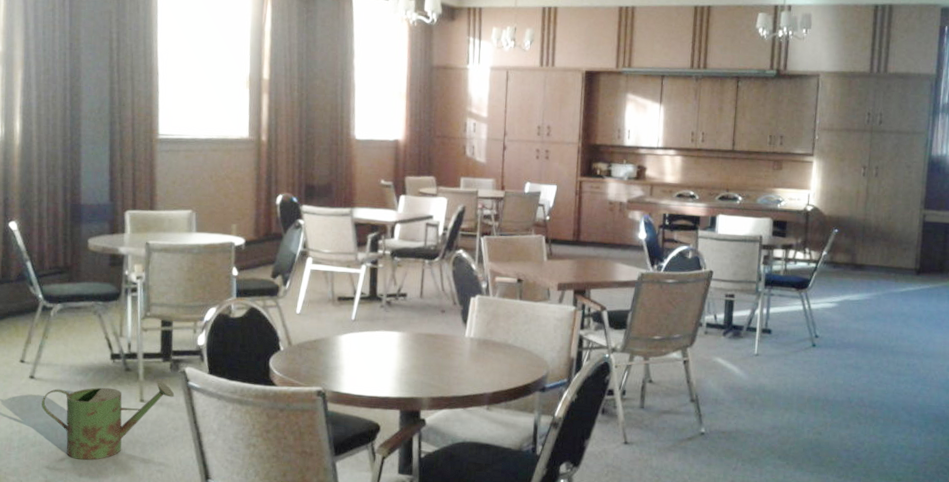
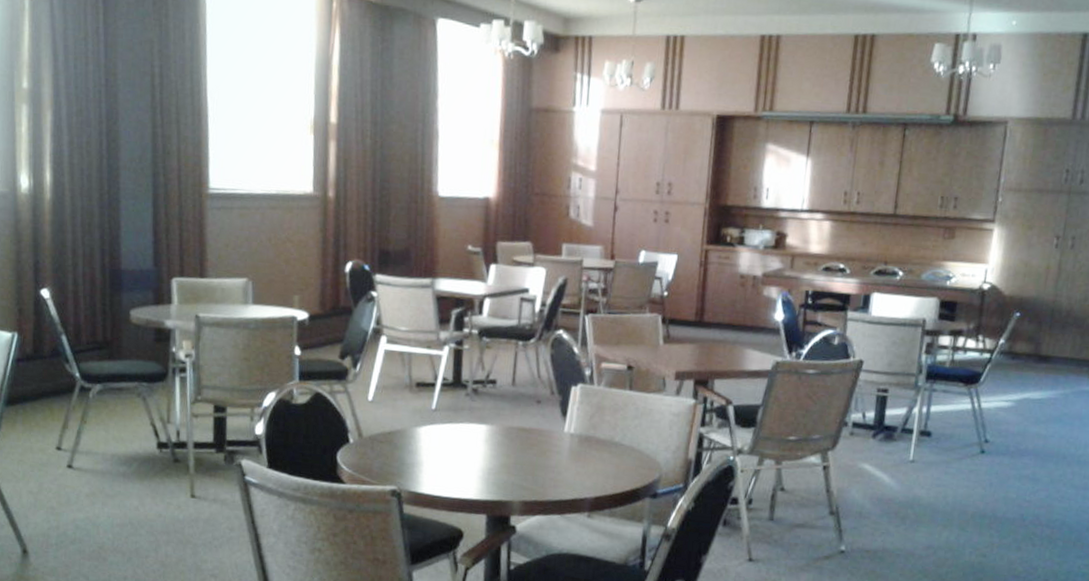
watering can: present [41,381,175,460] -> none [81,474,230,561]

